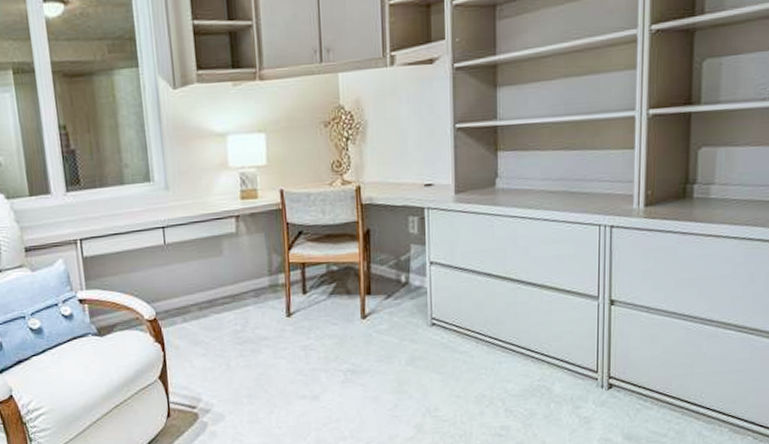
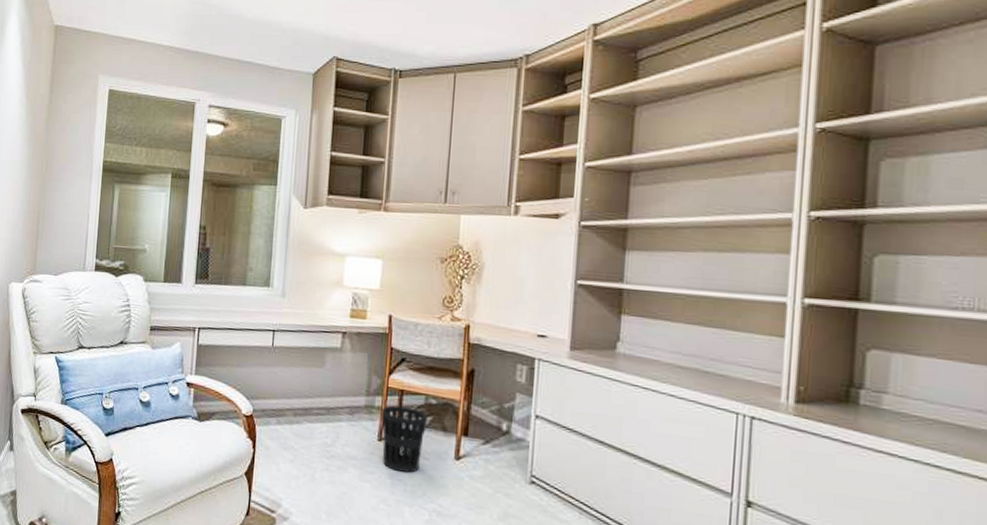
wastebasket: none [285,278,332,342] -> present [380,405,428,473]

